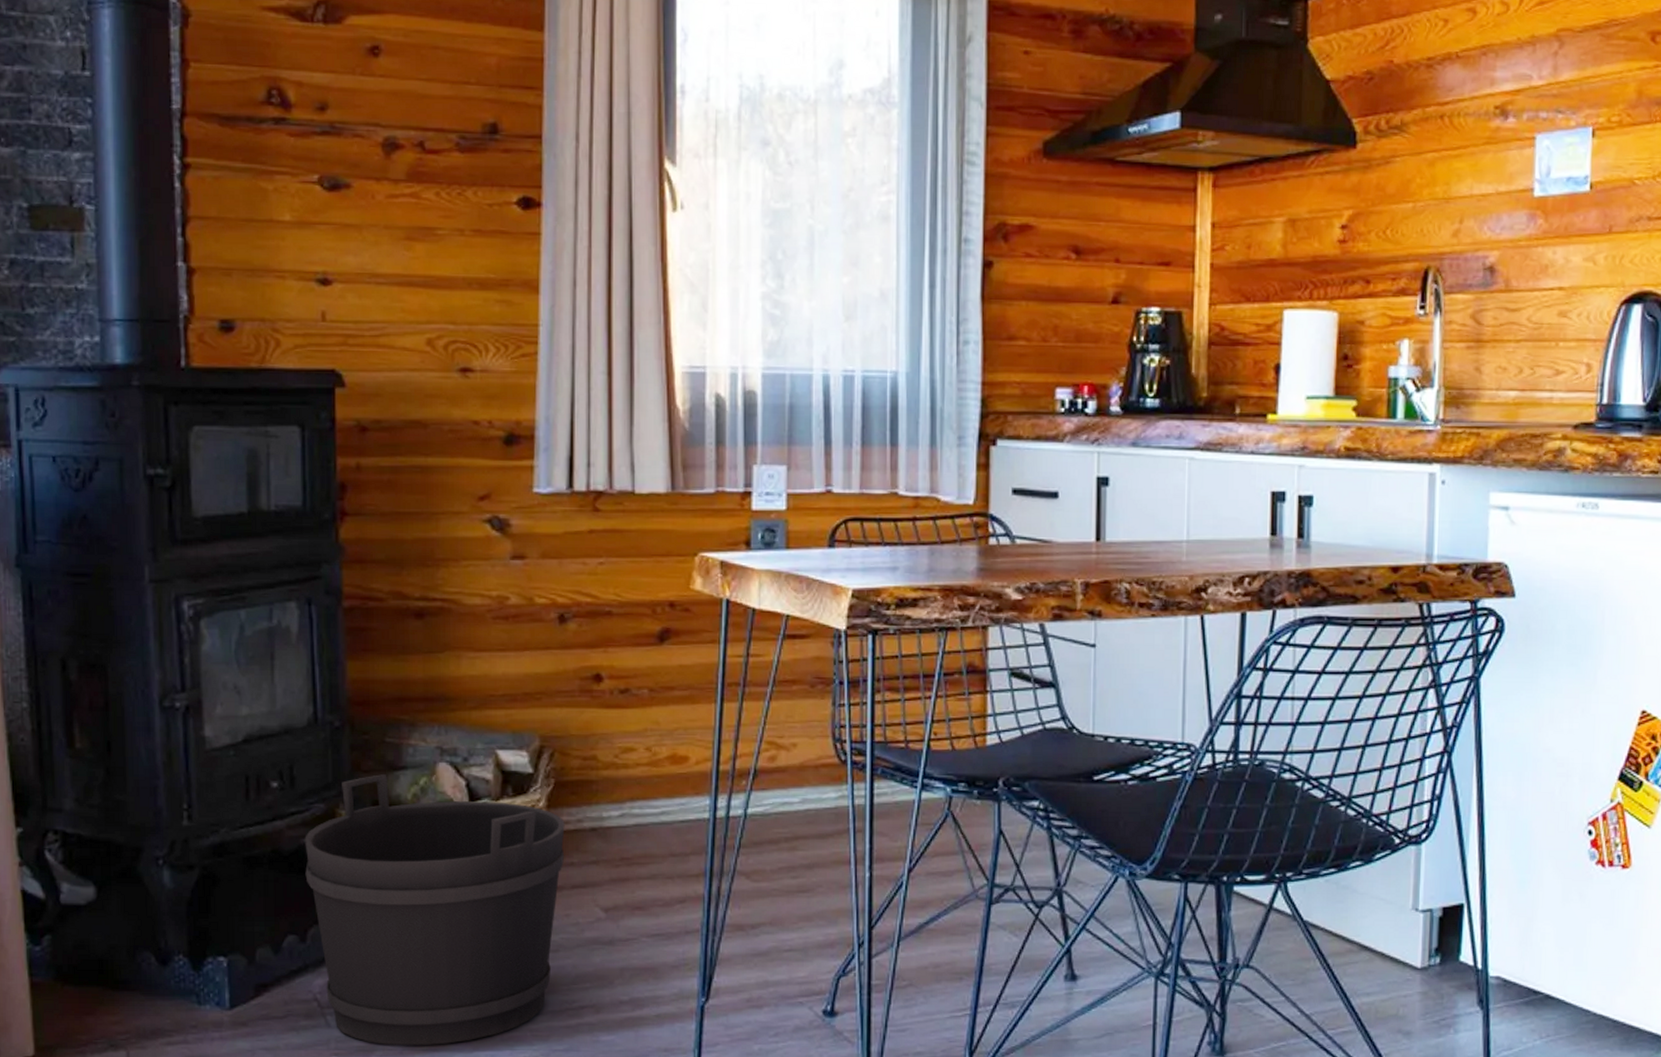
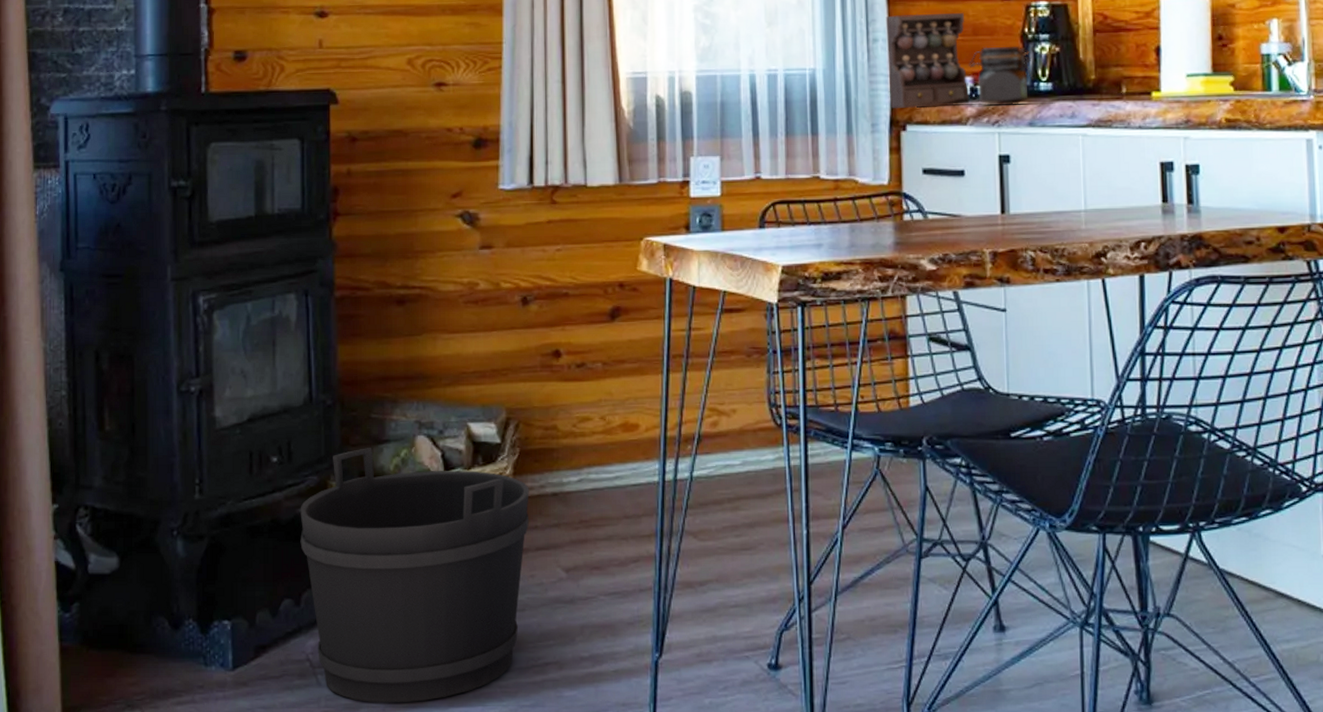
spice rack: none [978,314,1069,421] -> present [885,13,970,109]
jar: none [1069,355,1140,422] -> present [969,46,1034,106]

